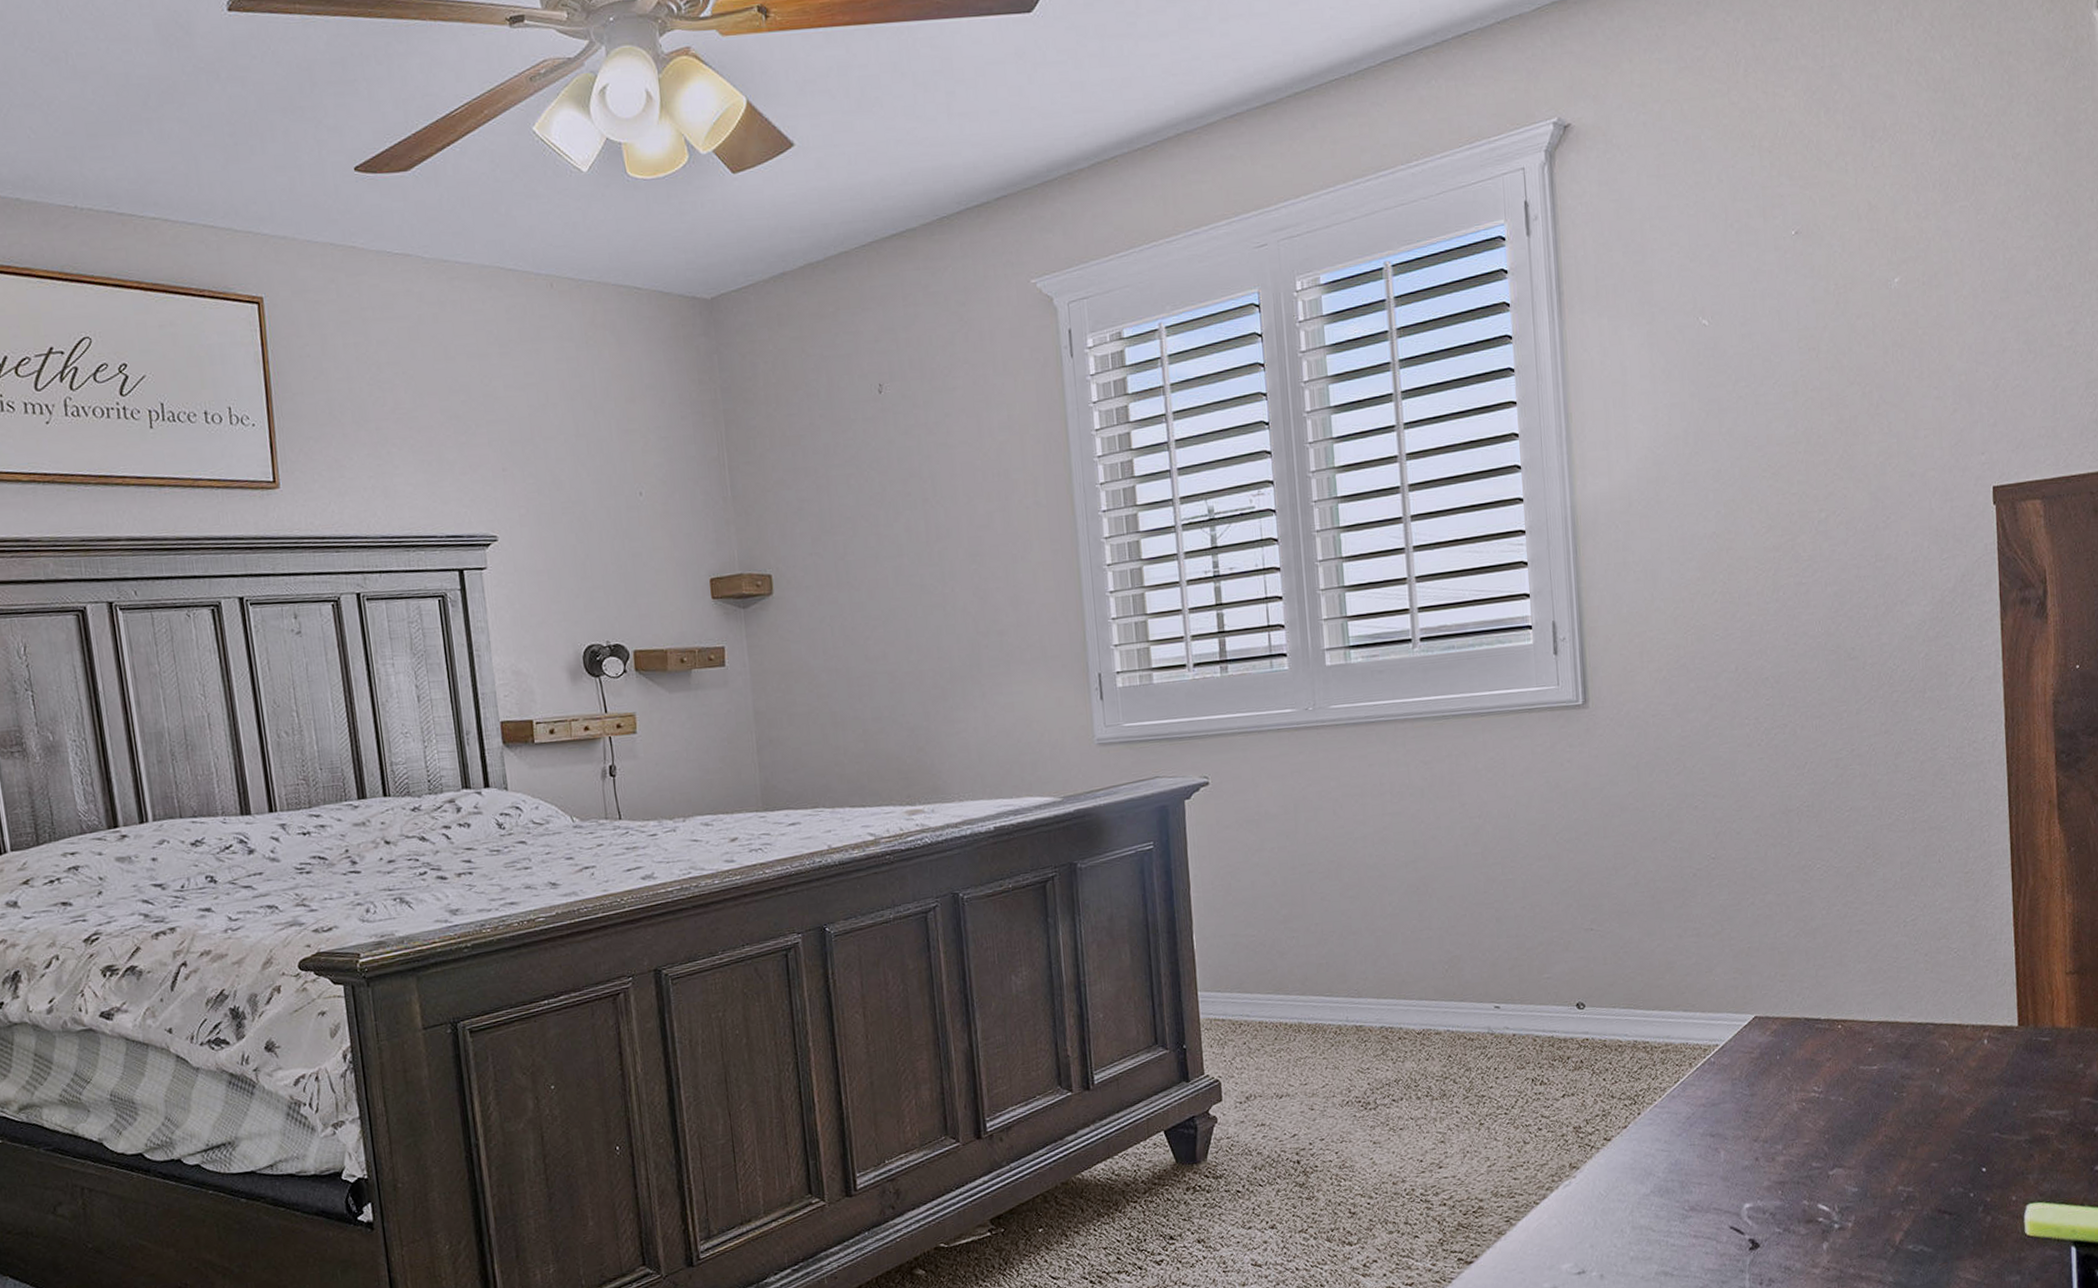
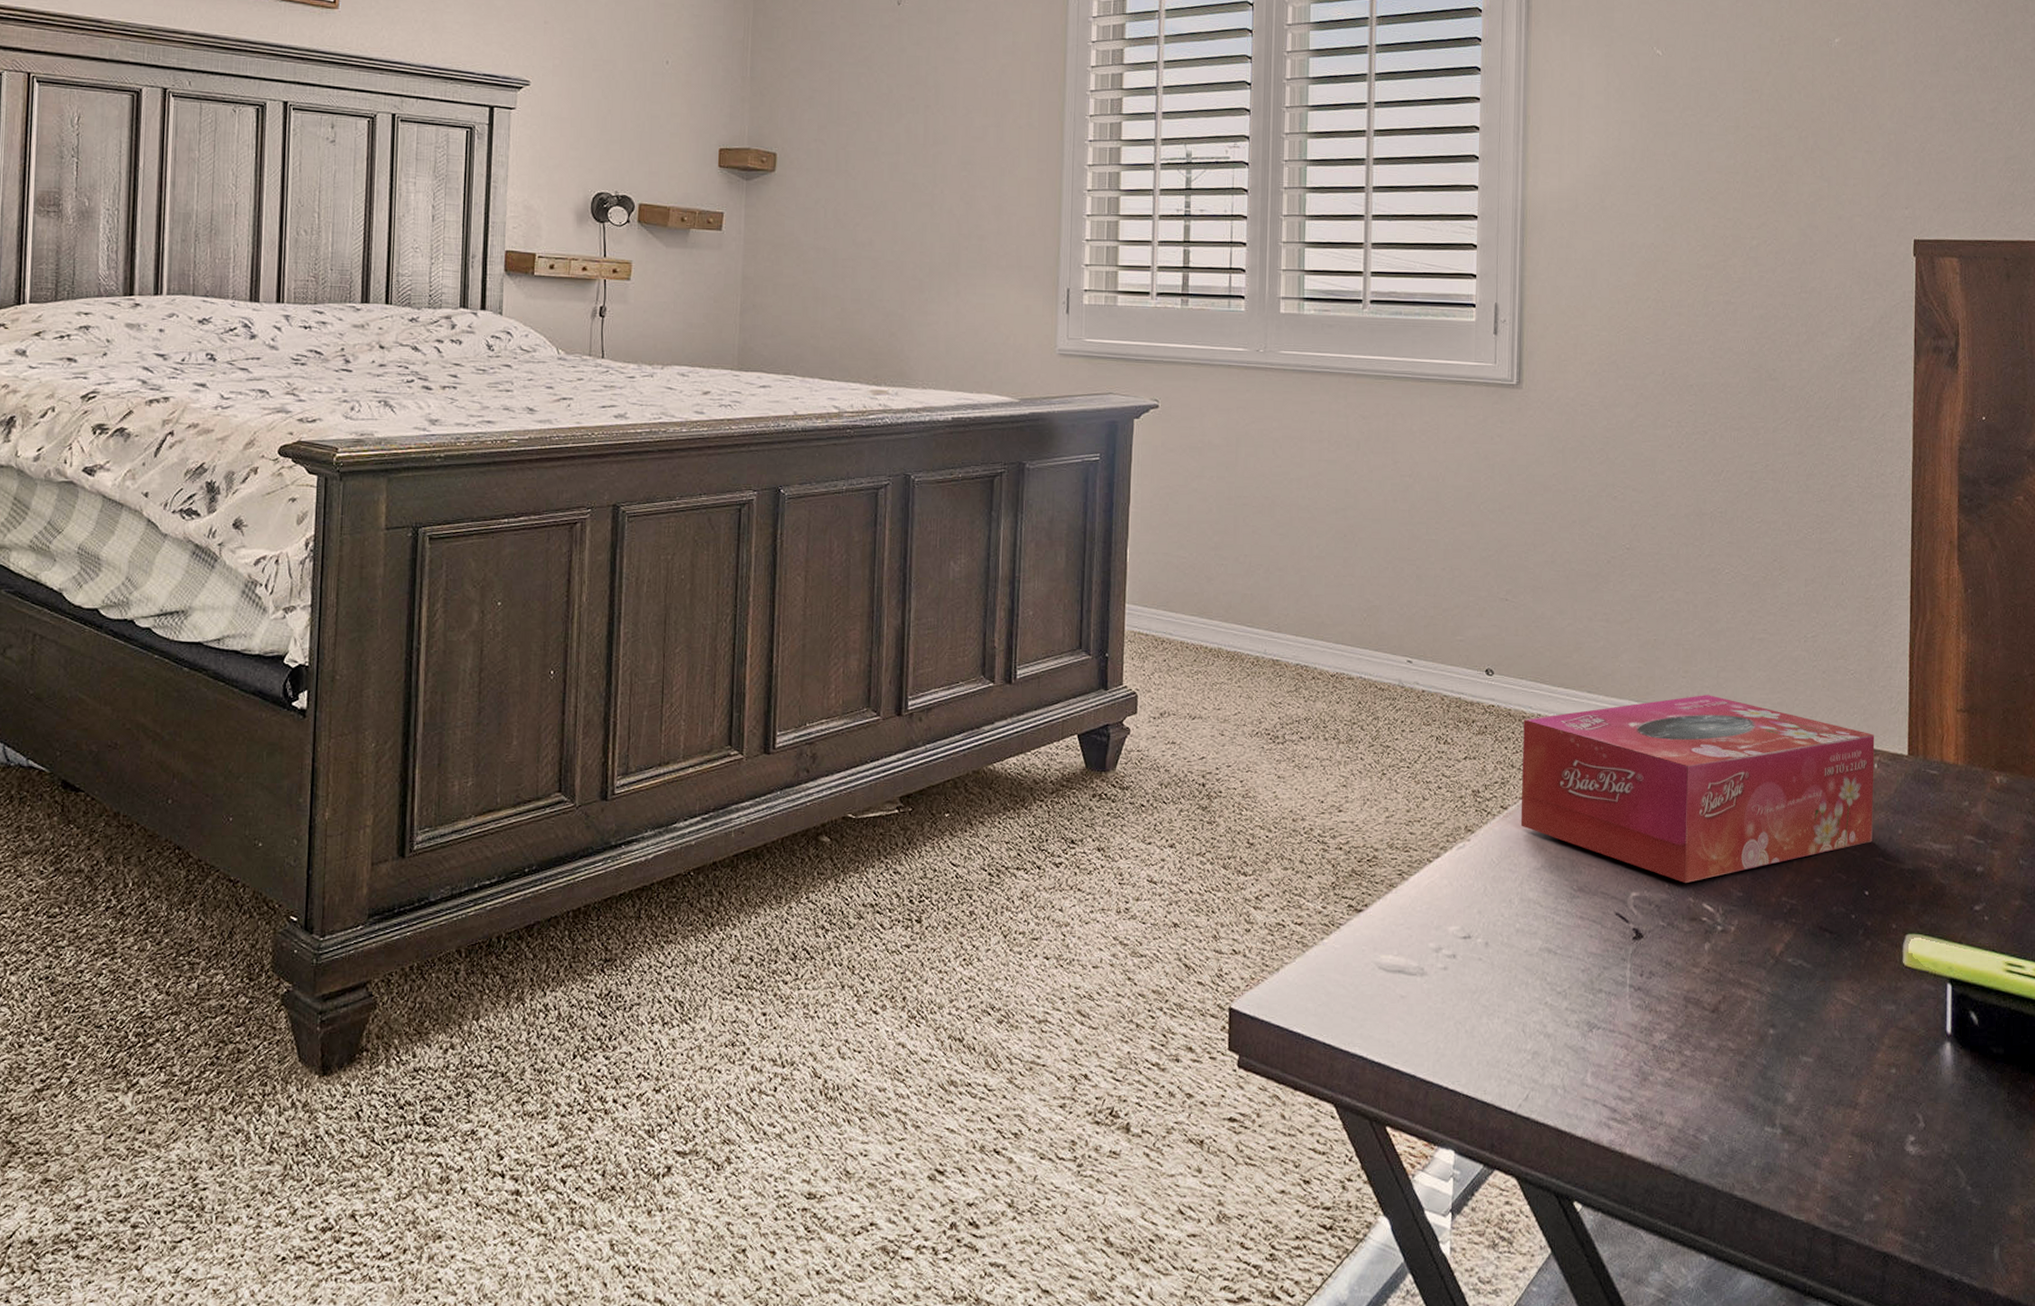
tissue box: none [1620,995,1987,1187] -> present [1520,695,1875,883]

